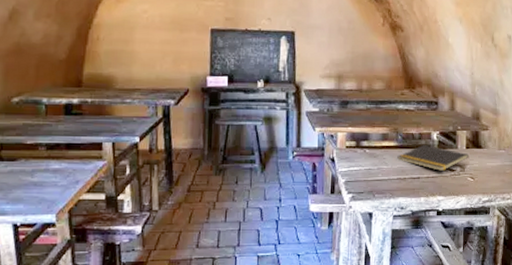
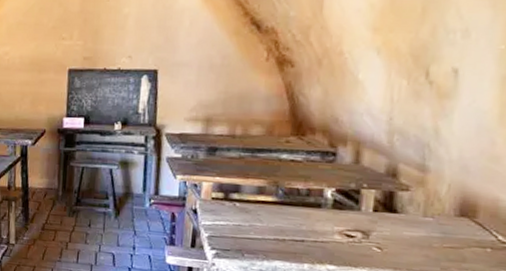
notepad: present [397,144,469,171] -> none [276,202,376,236]

